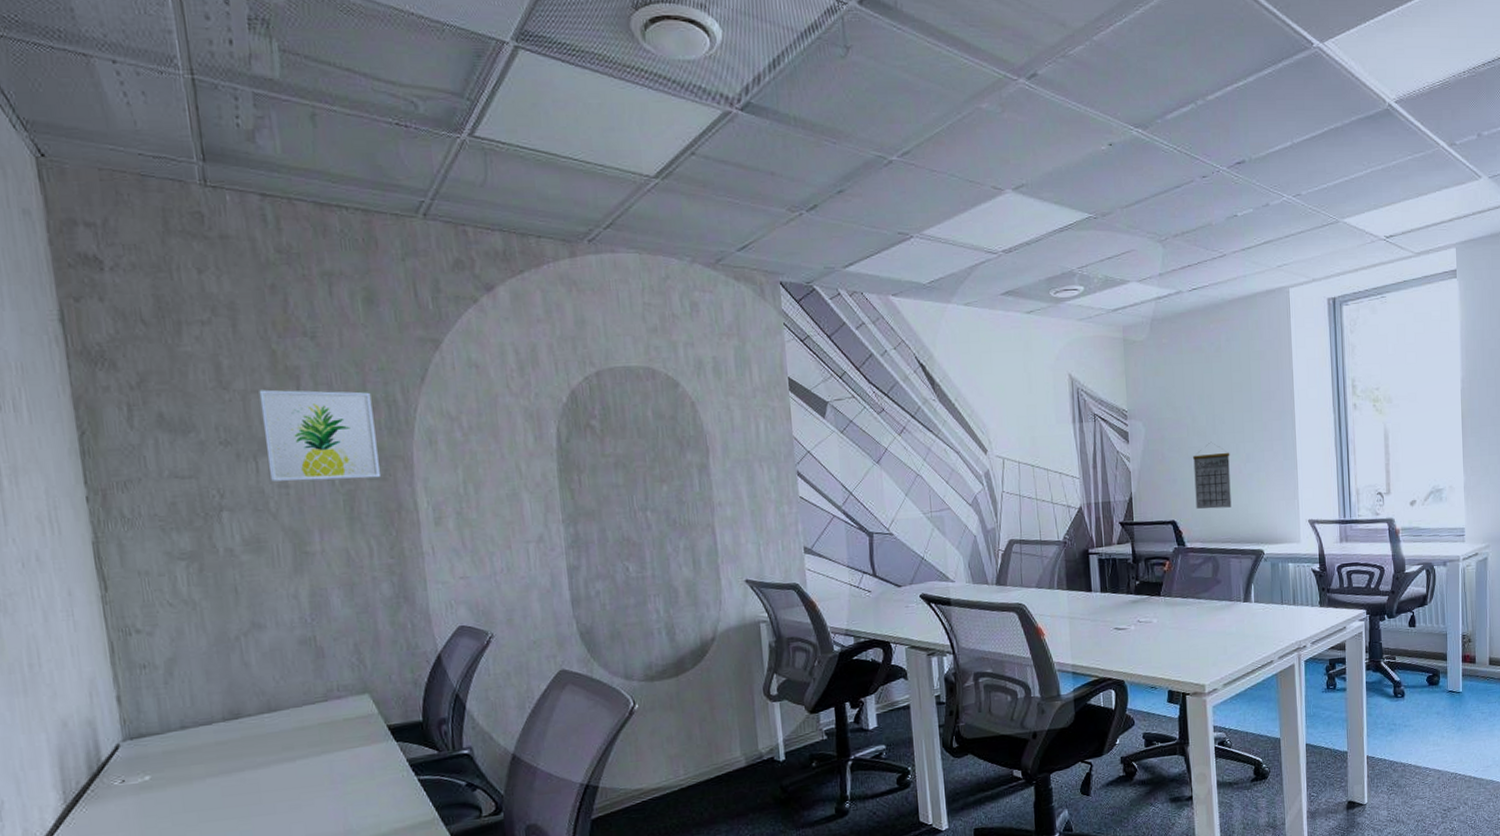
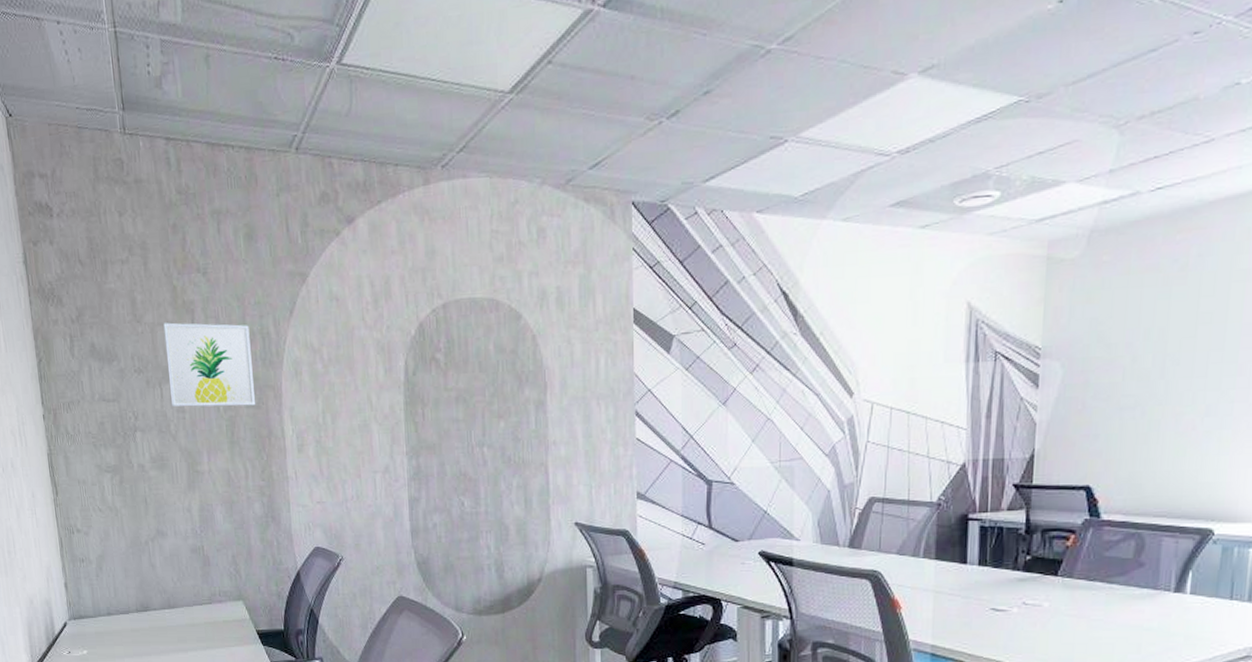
calendar: present [1192,441,1232,509] -> none [1122,388,1182,474]

